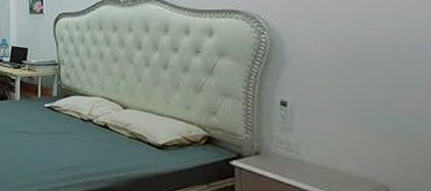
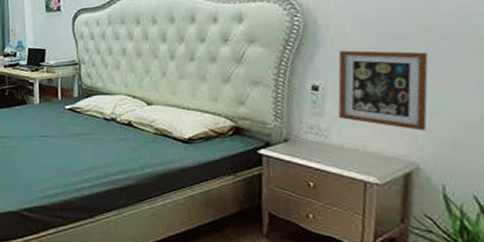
picture frame: none [304,69,394,153] -> present [337,50,429,131]

